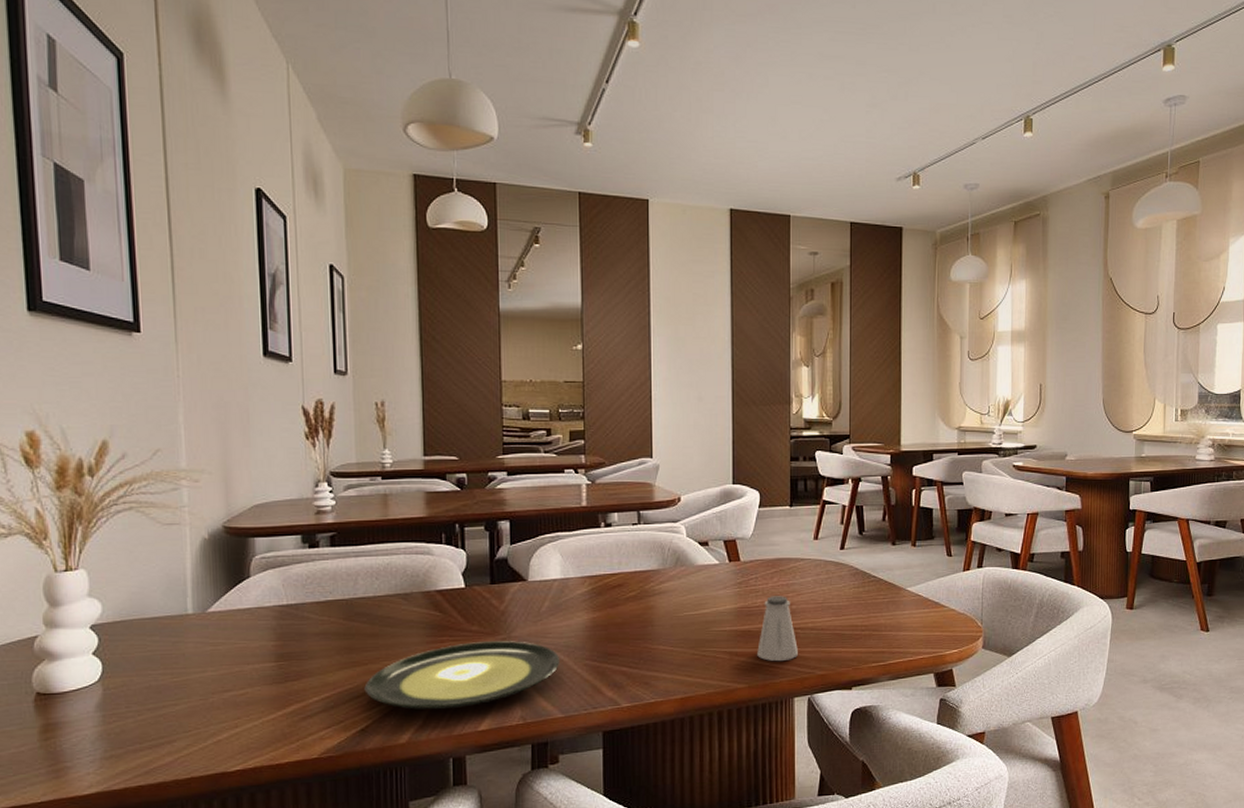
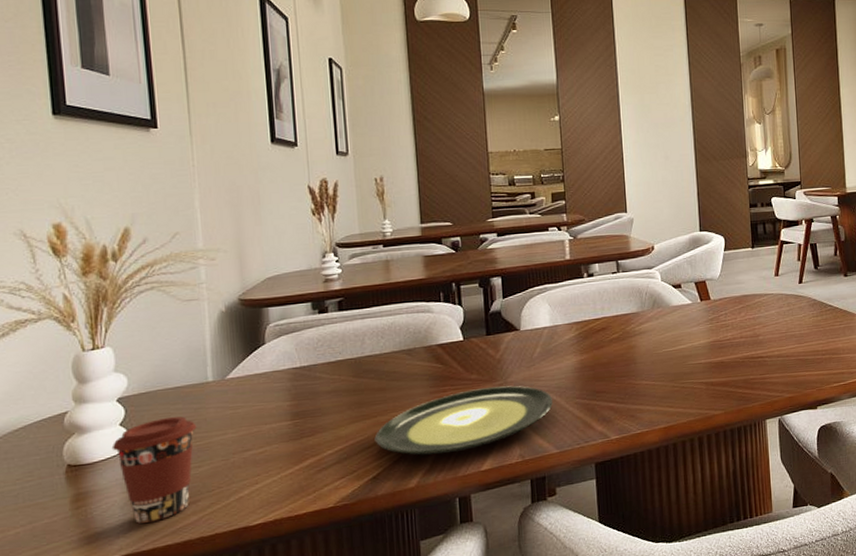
coffee cup: none [83,648,174,760] -> present [111,416,197,523]
saltshaker: present [757,596,798,662] -> none [730,328,767,388]

